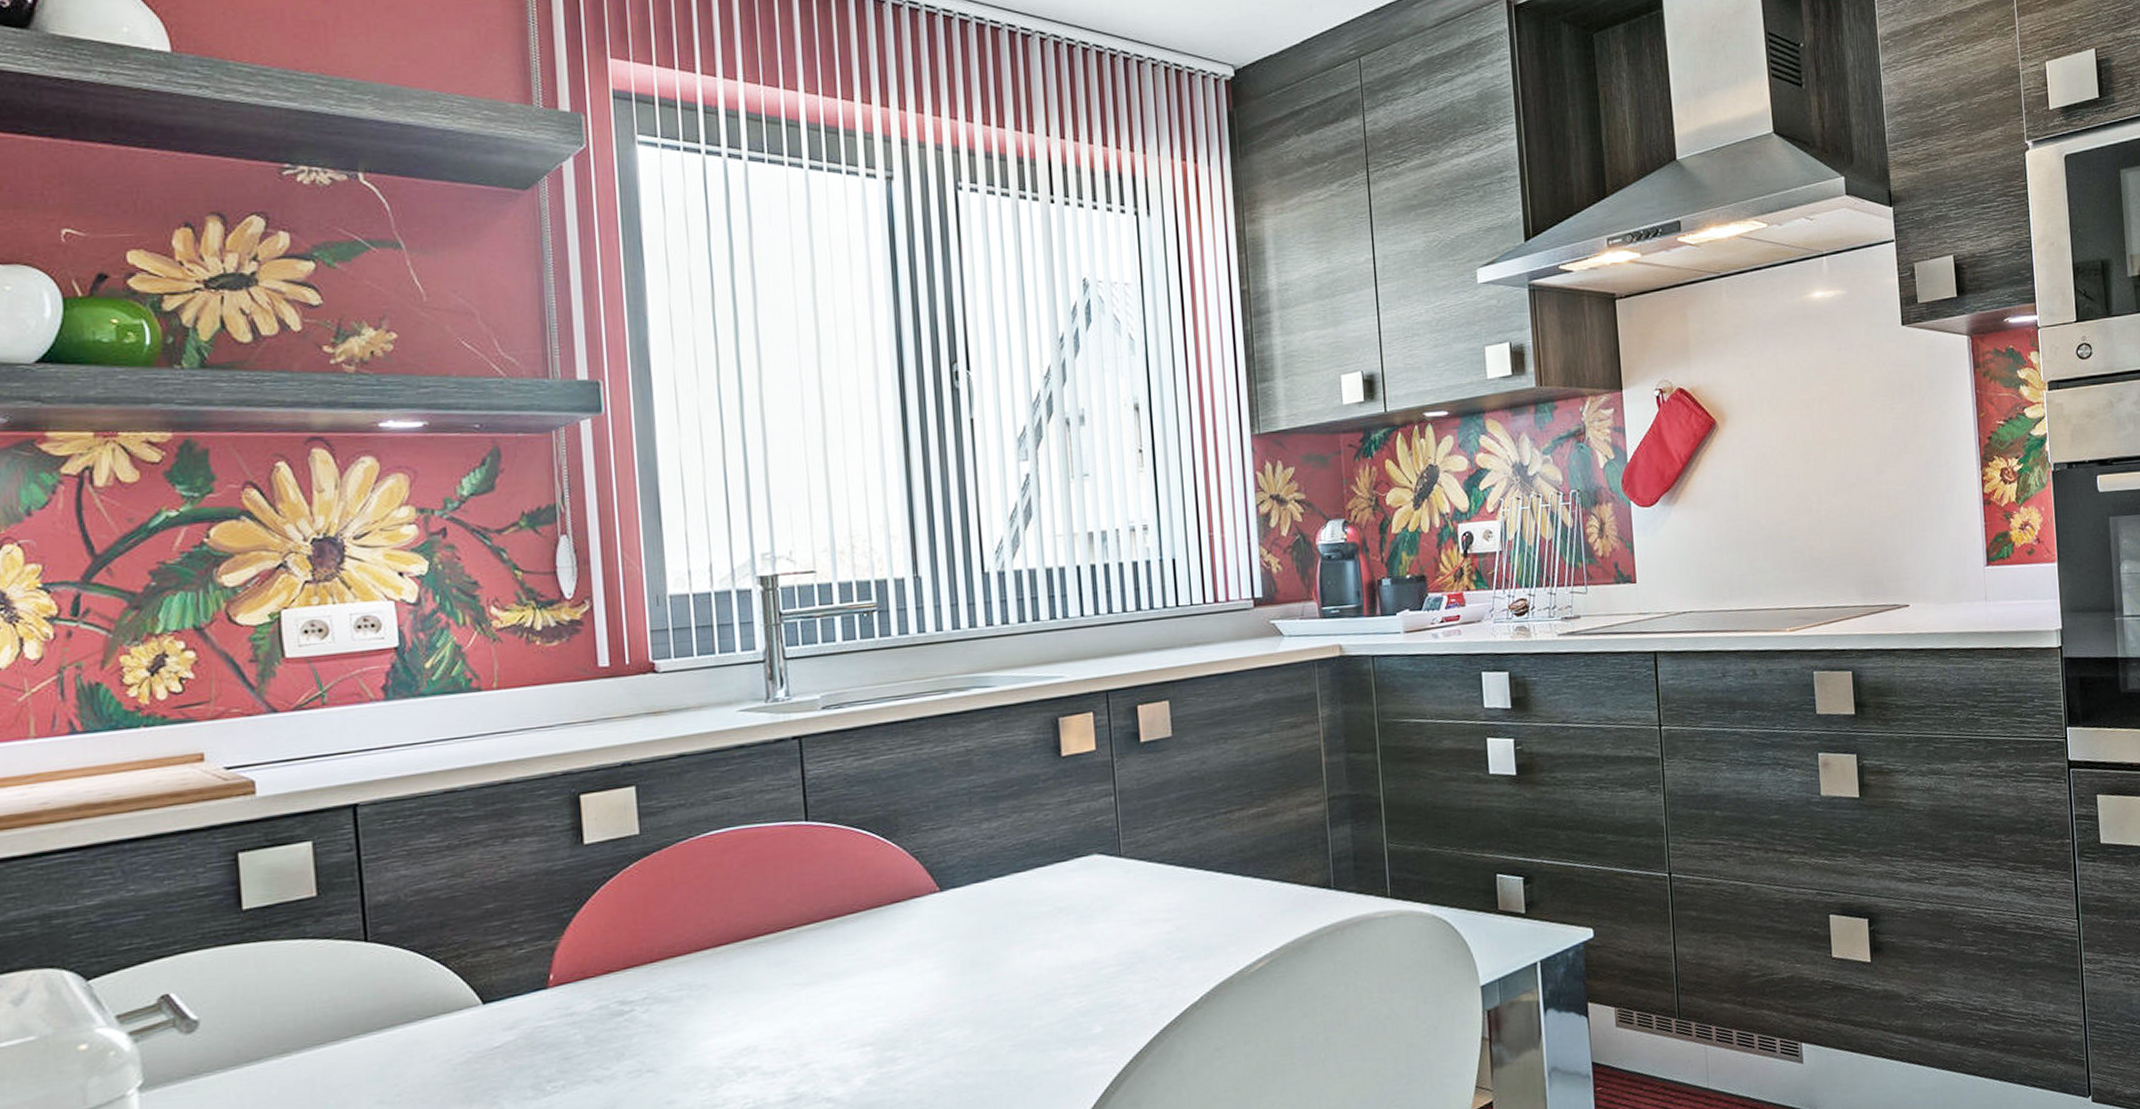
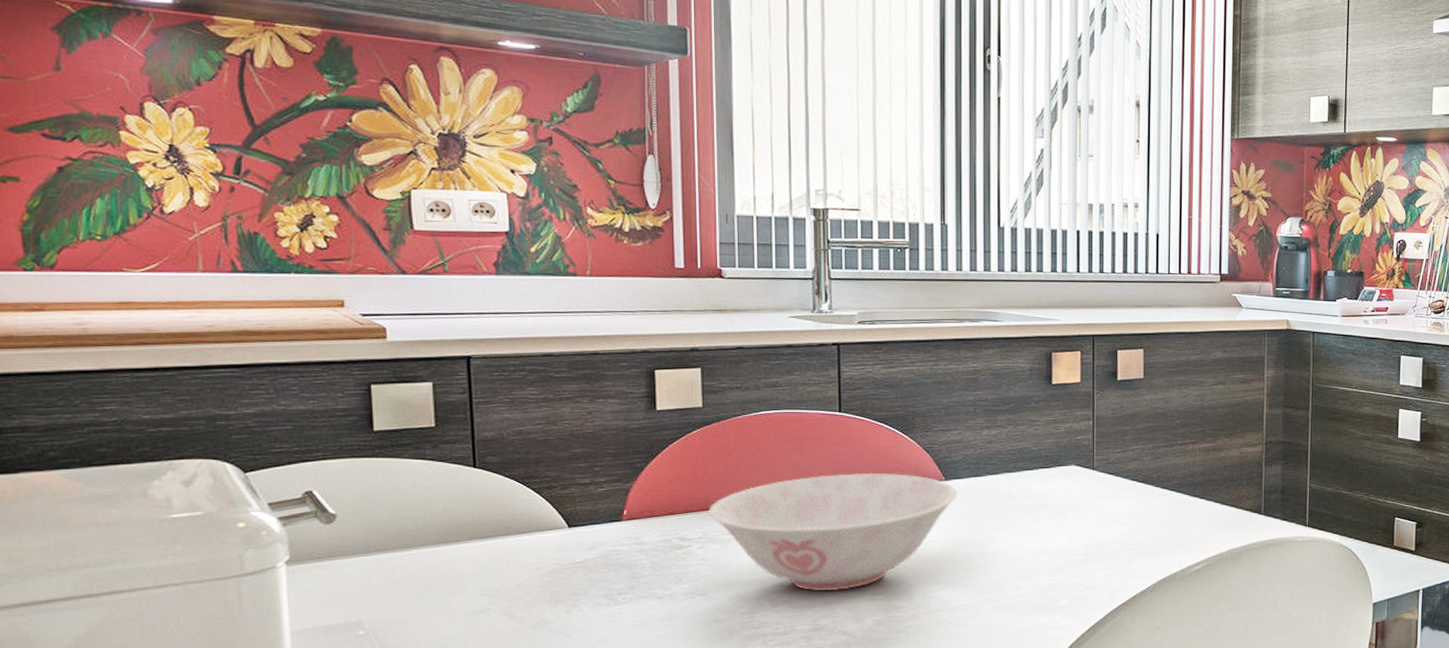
bowl: none [652,888,957,1051] -> present [708,472,958,592]

